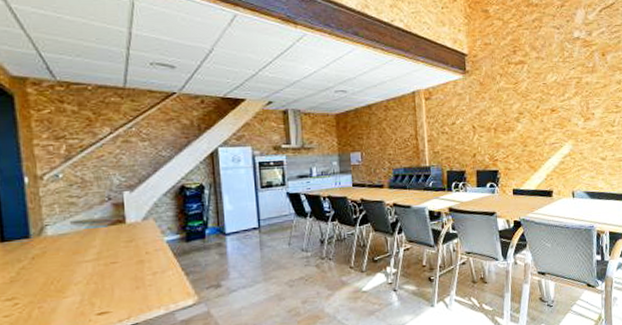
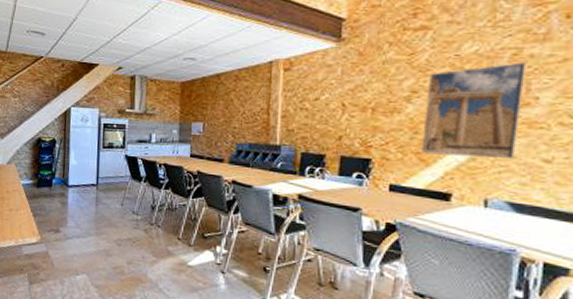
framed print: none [529,88,586,162] -> present [421,62,527,160]

